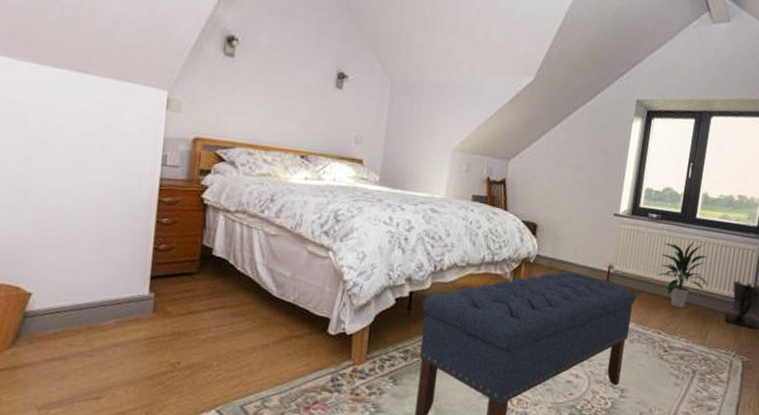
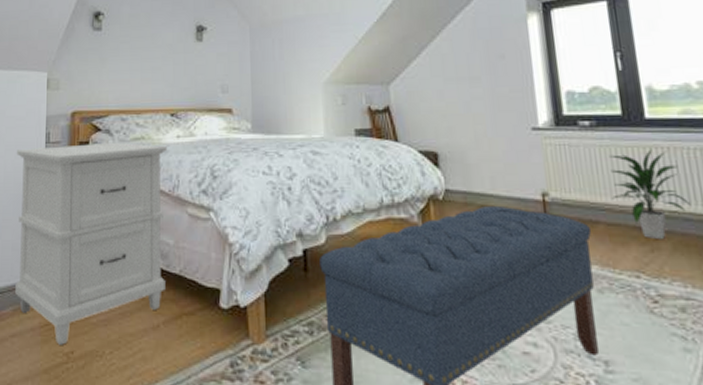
cabinet: none [119,168,295,356] -> present [15,142,168,345]

